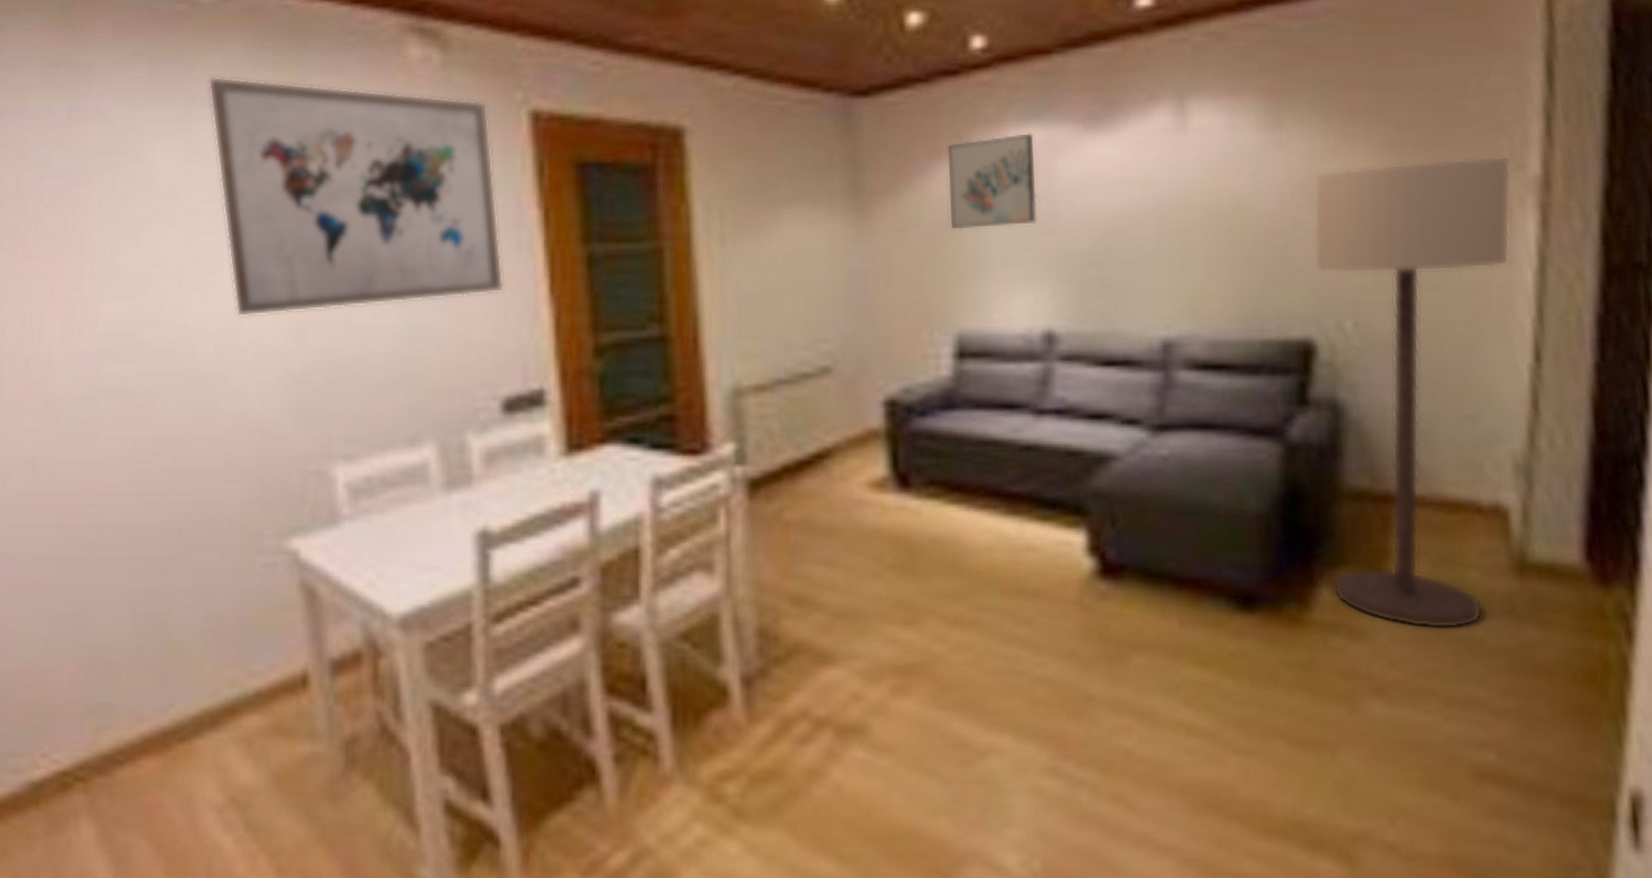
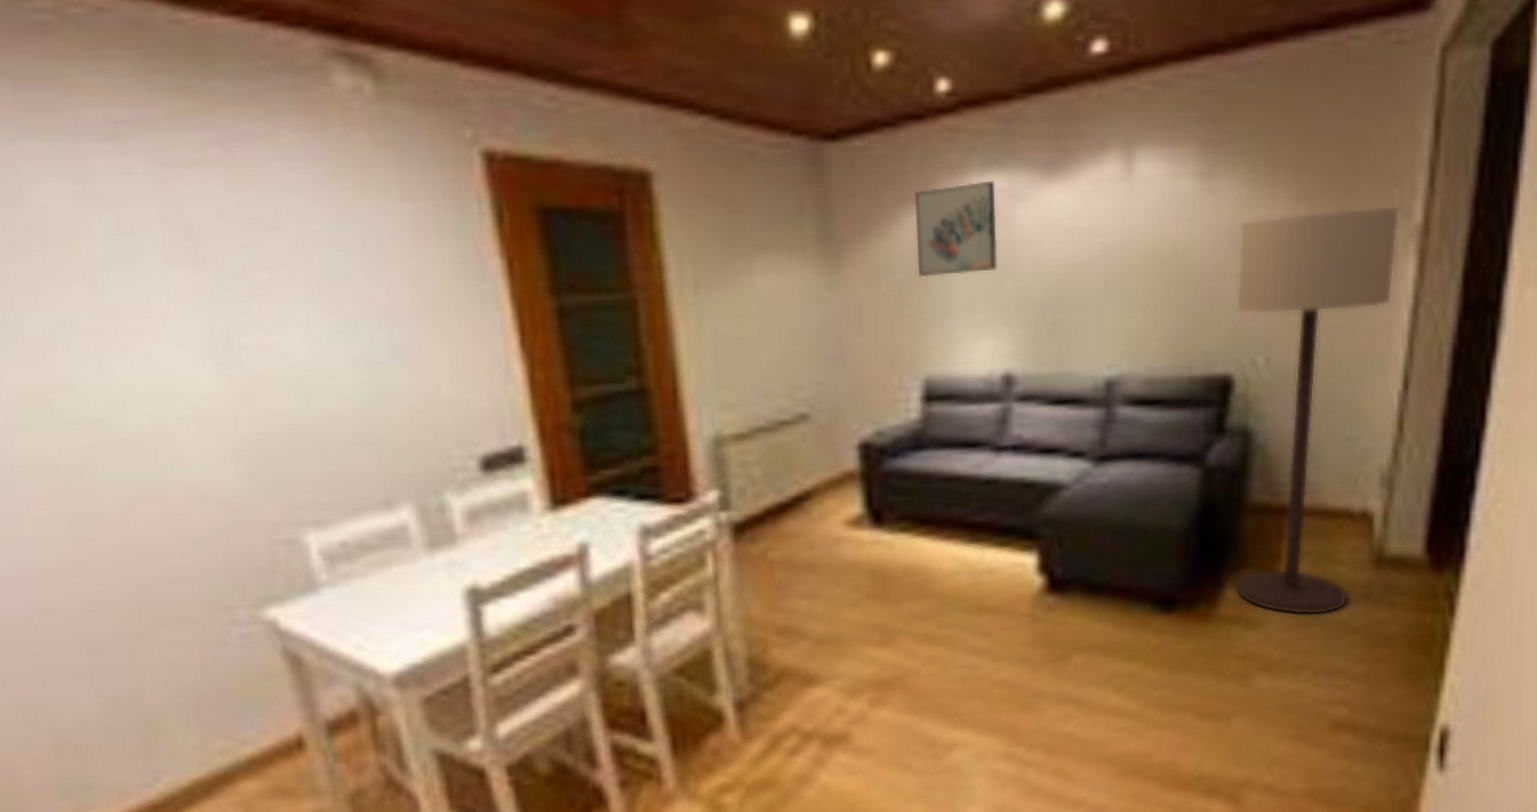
wall art: present [208,76,504,318] -> none [93,104,470,382]

